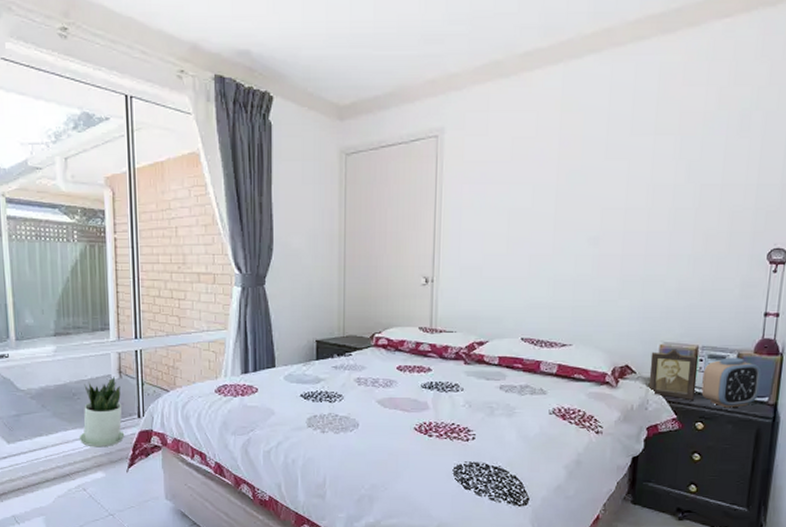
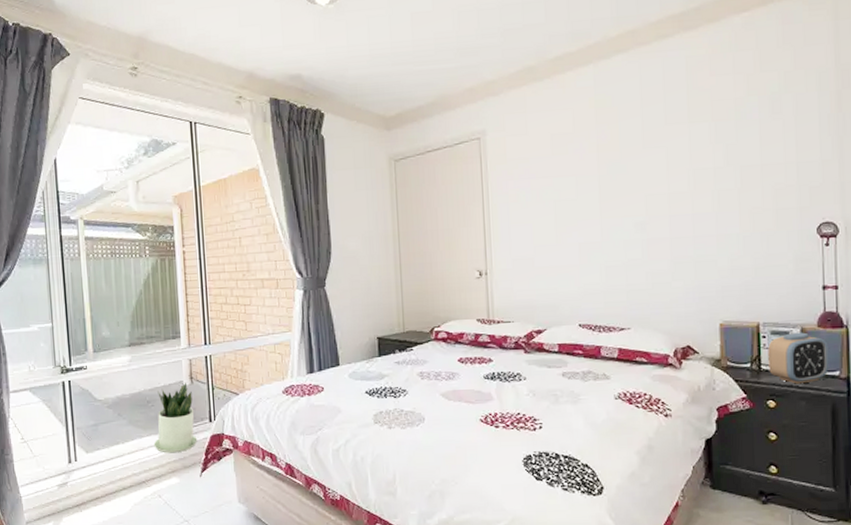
photo frame: present [648,349,698,400] -> none [712,327,762,378]

